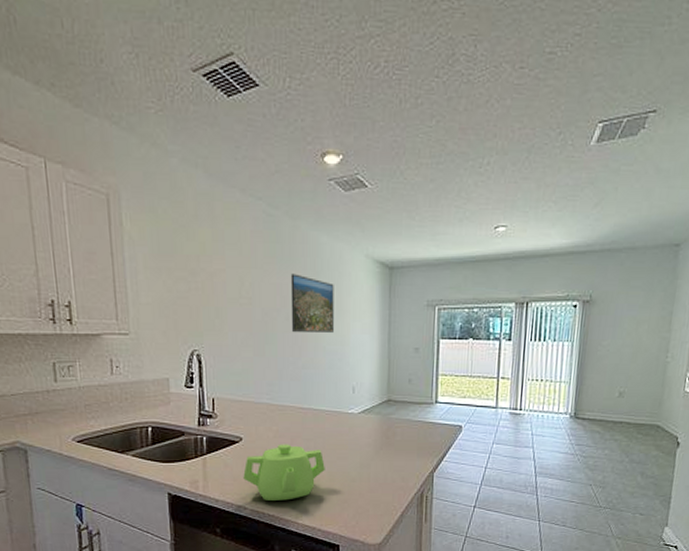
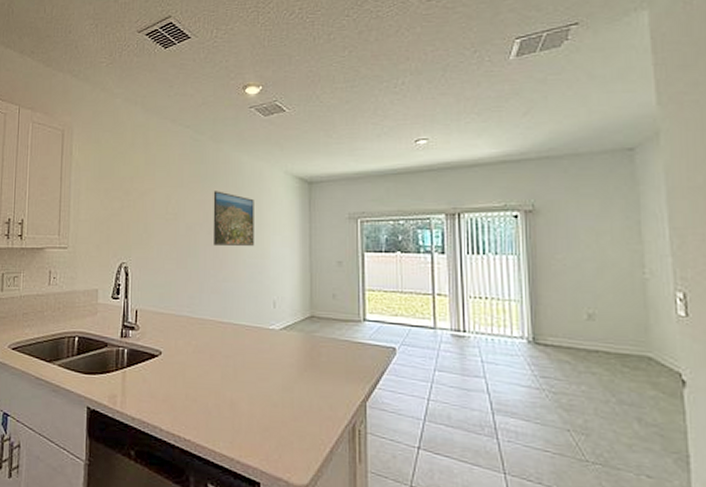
teapot: present [243,444,325,501] -> none [161,360,245,424]

